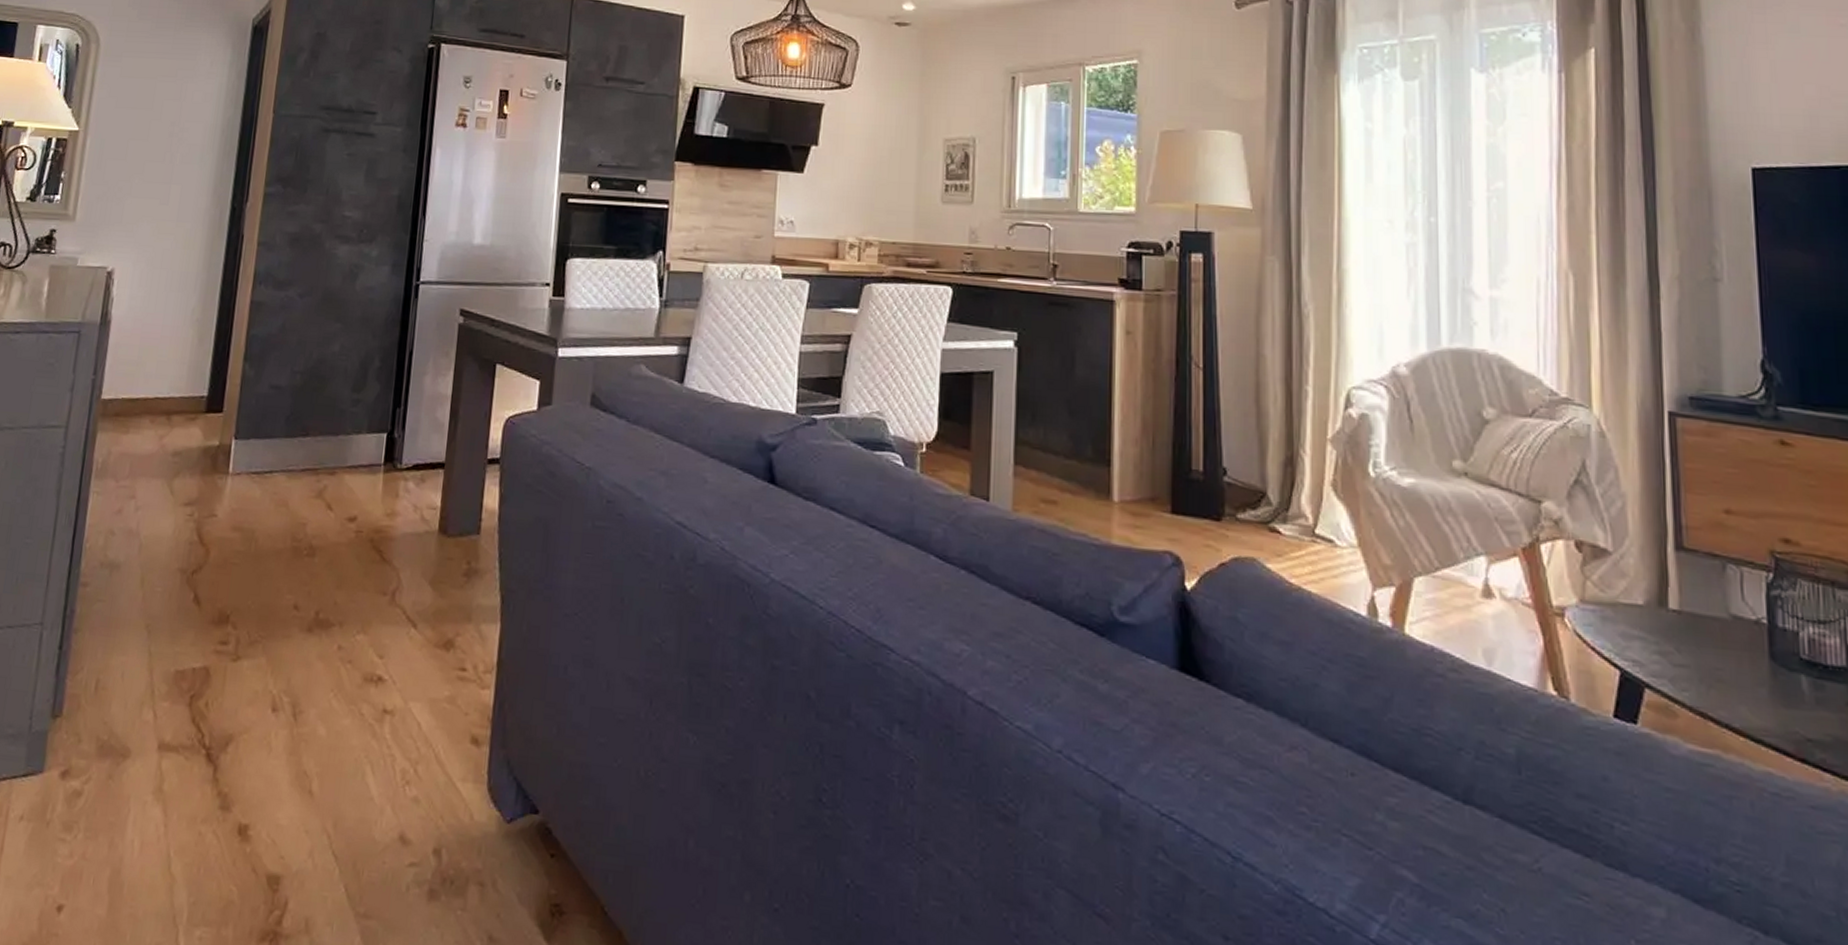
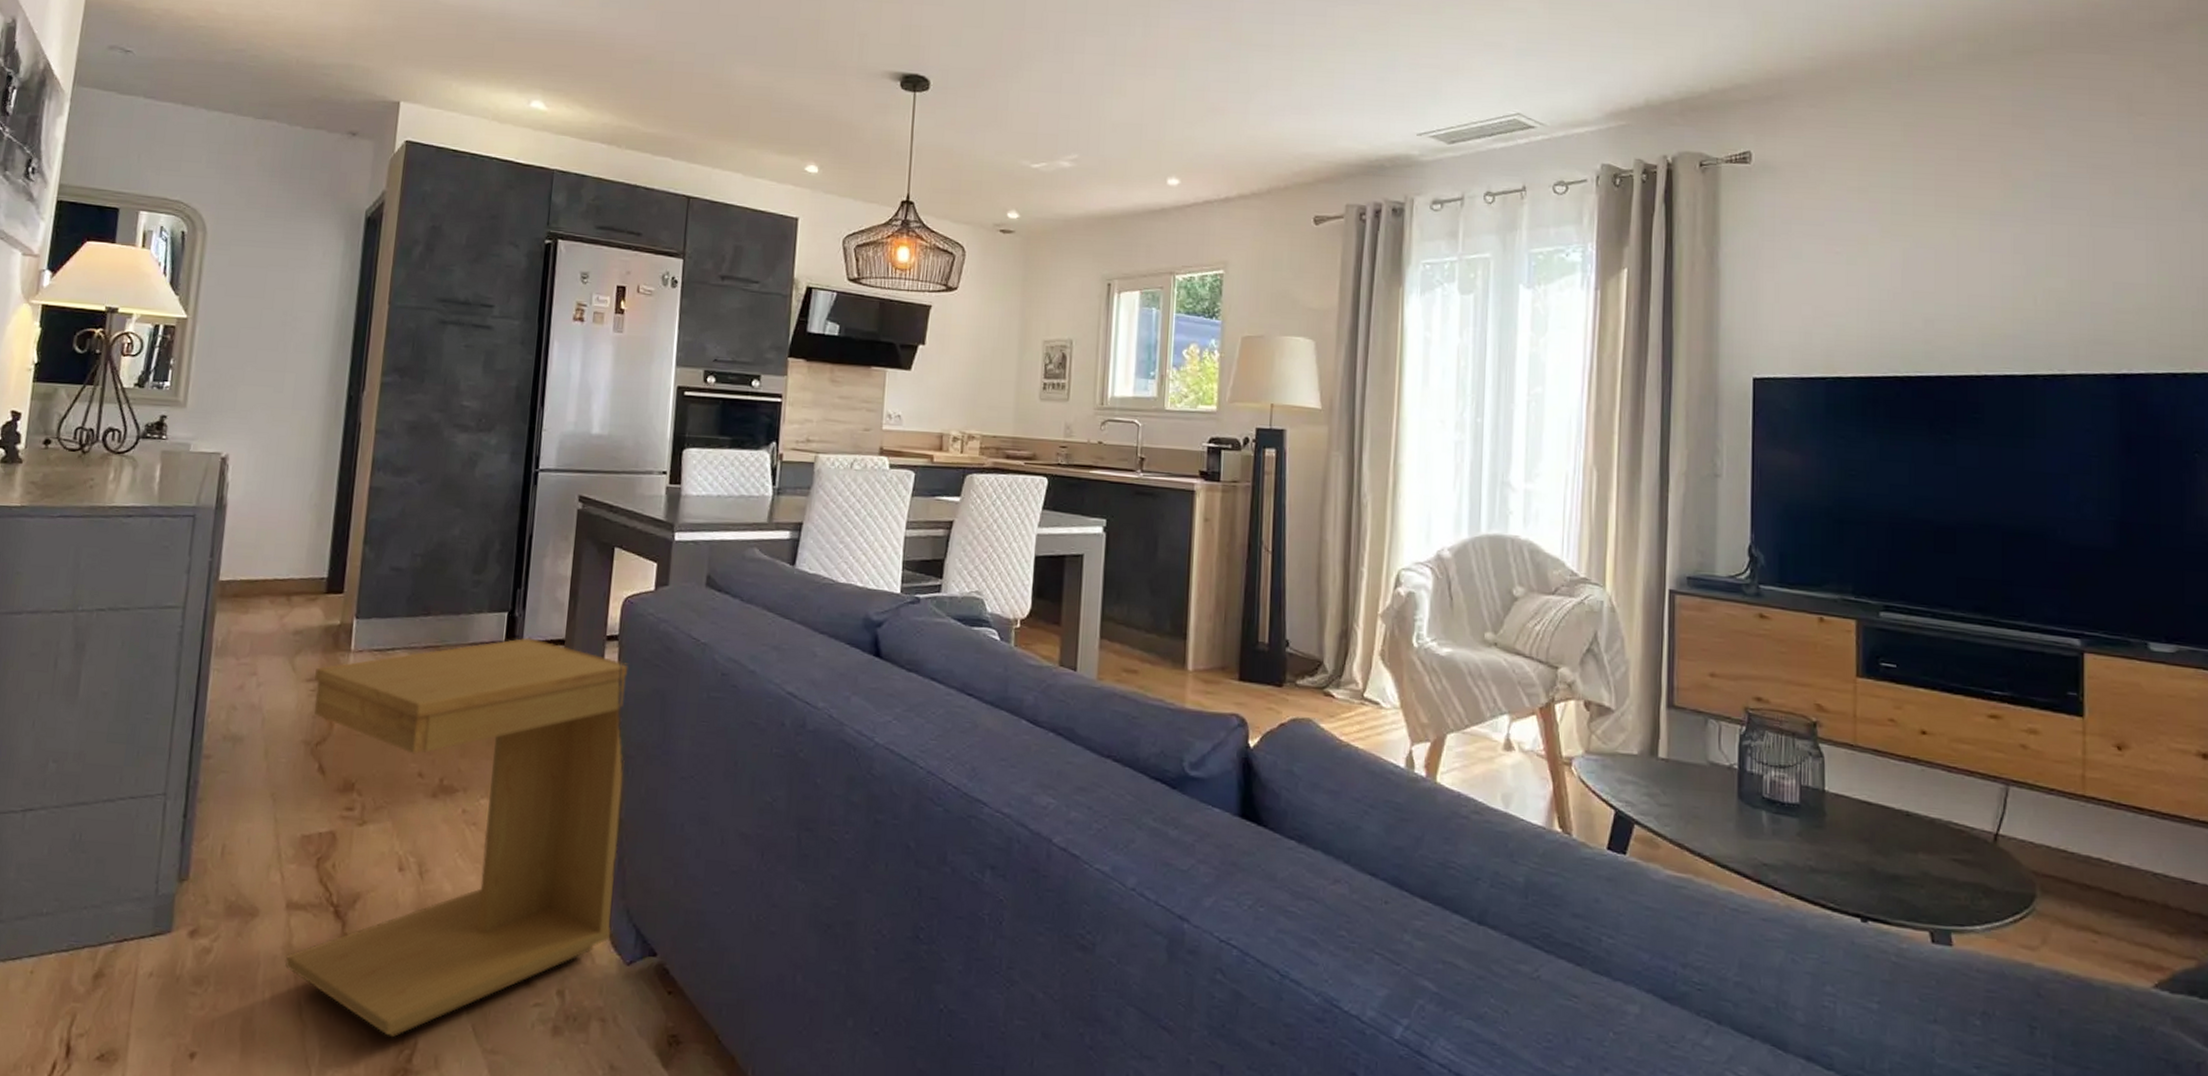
side table: none [155,460,510,895] -> present [284,637,629,1037]

